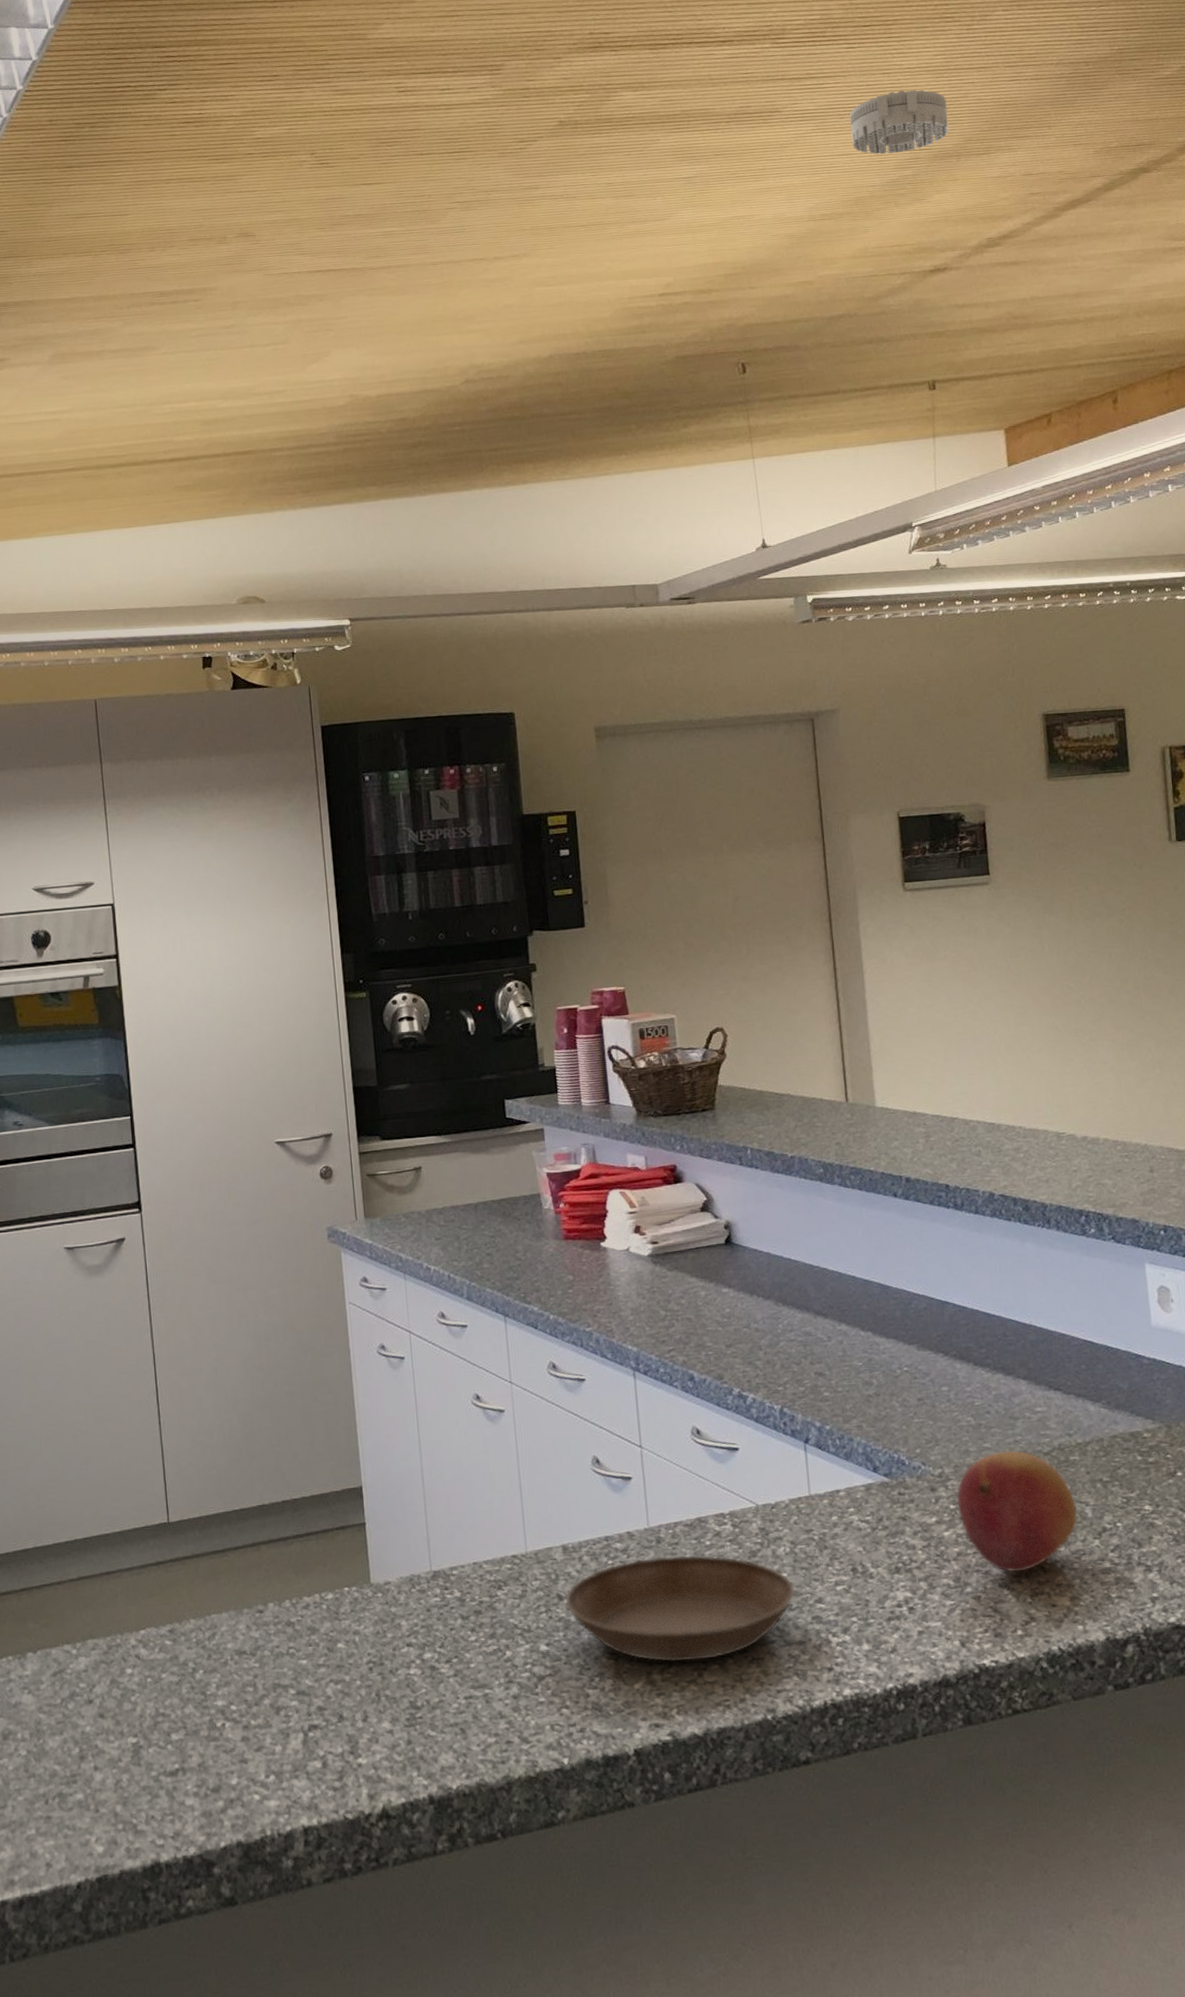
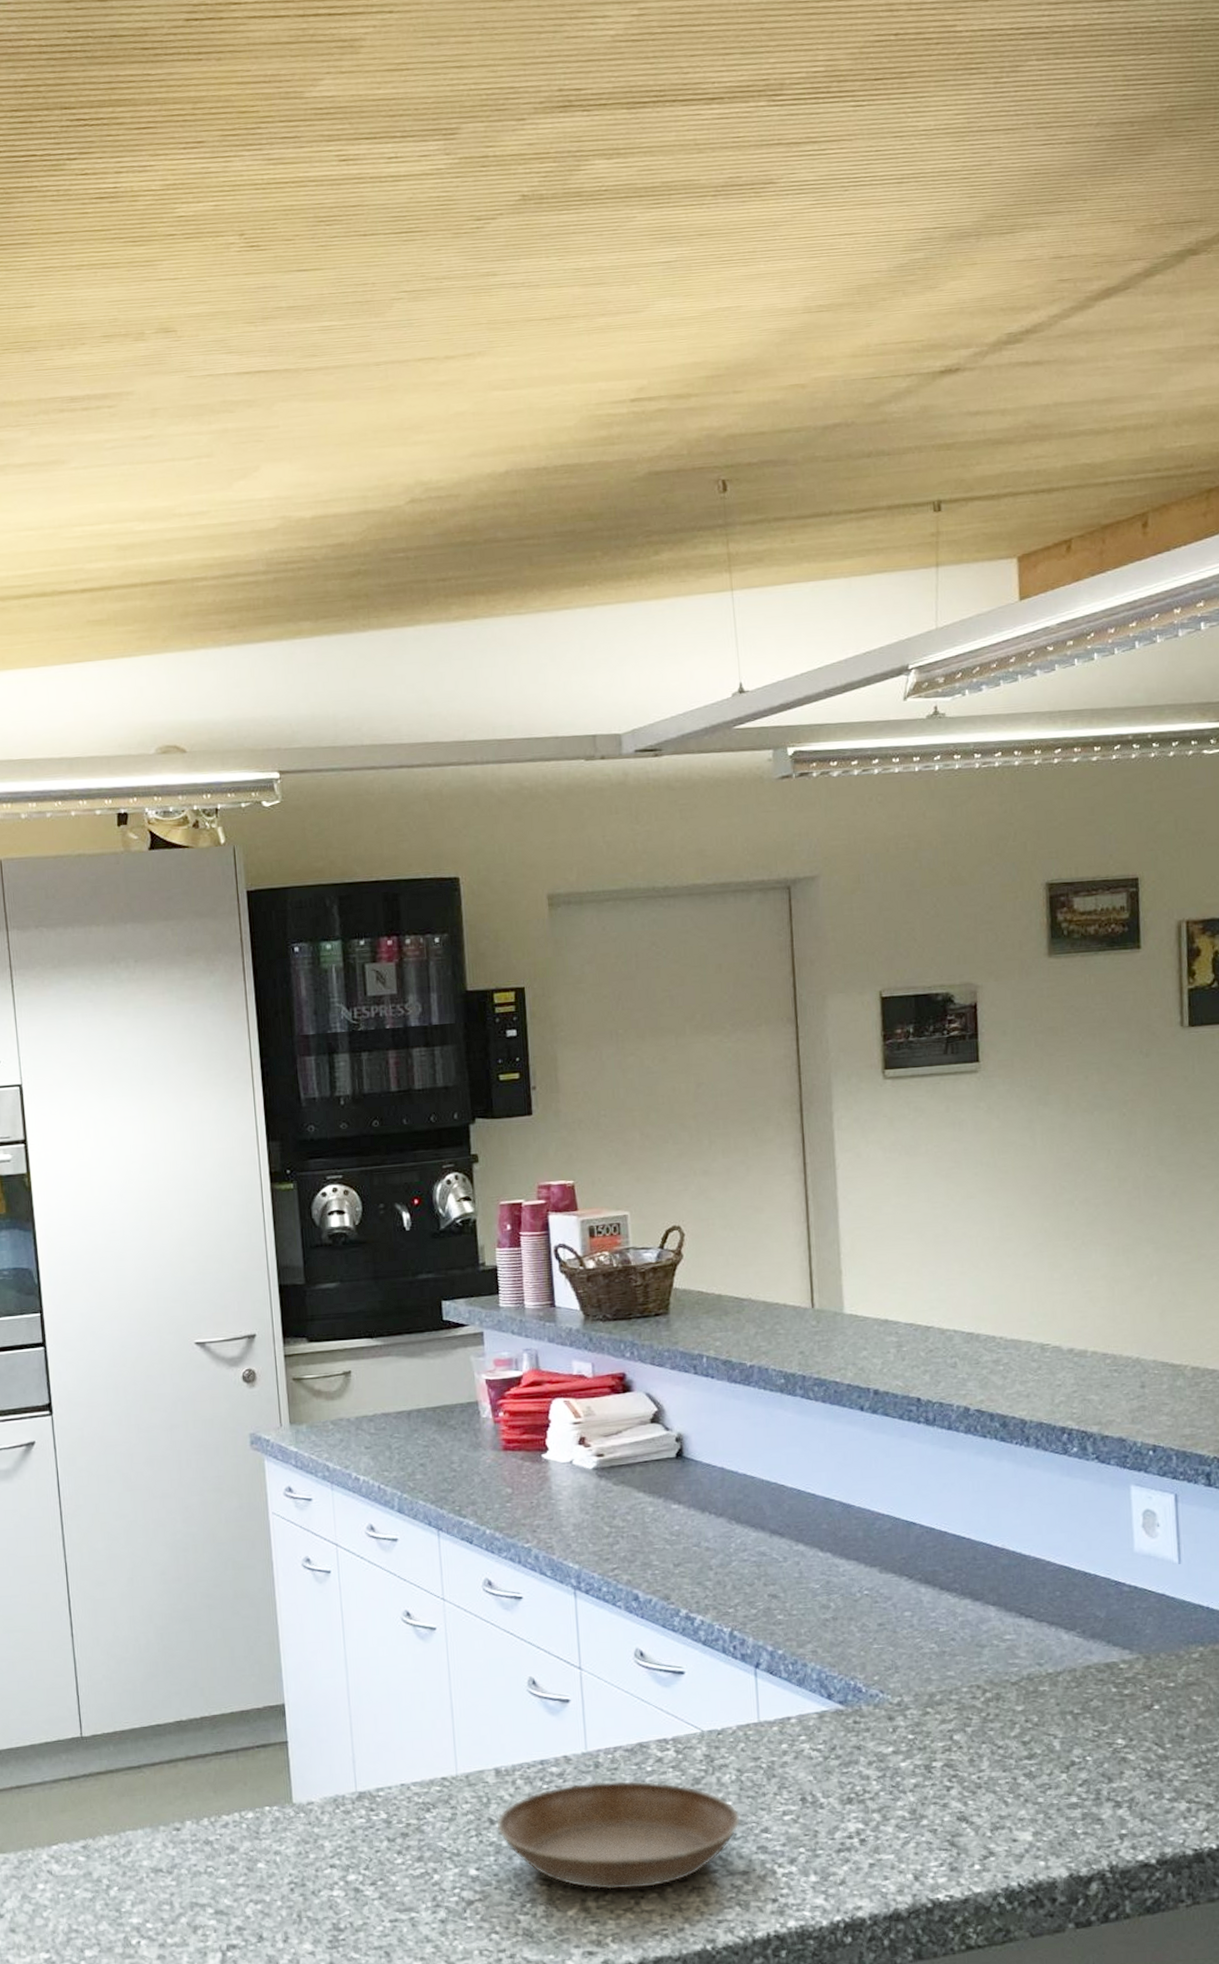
smoke detector: present [849,89,949,155] -> none [854,155,969,234]
fruit: present [957,1450,1078,1572] -> none [916,1680,1045,1806]

